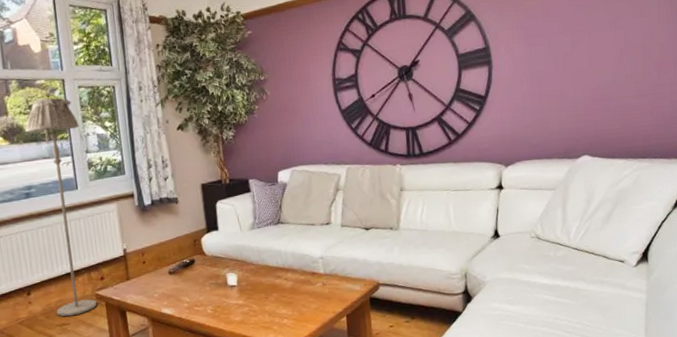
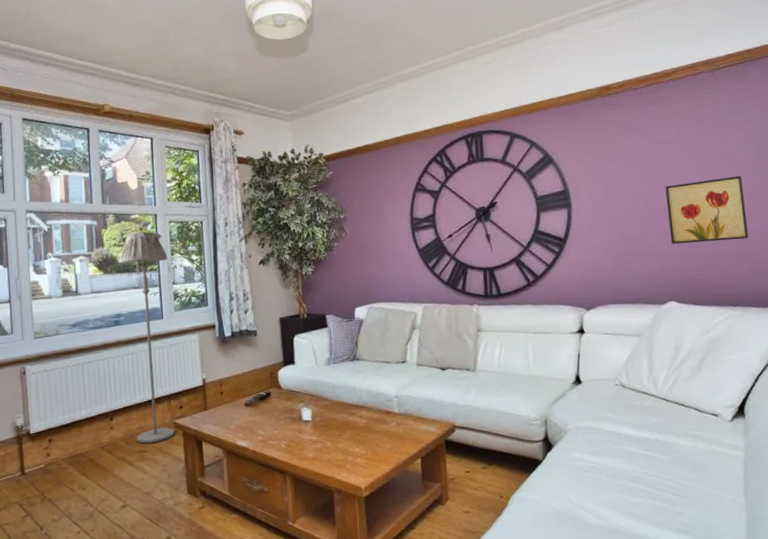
wall art: none [582,30,658,100] -> present [665,175,749,245]

